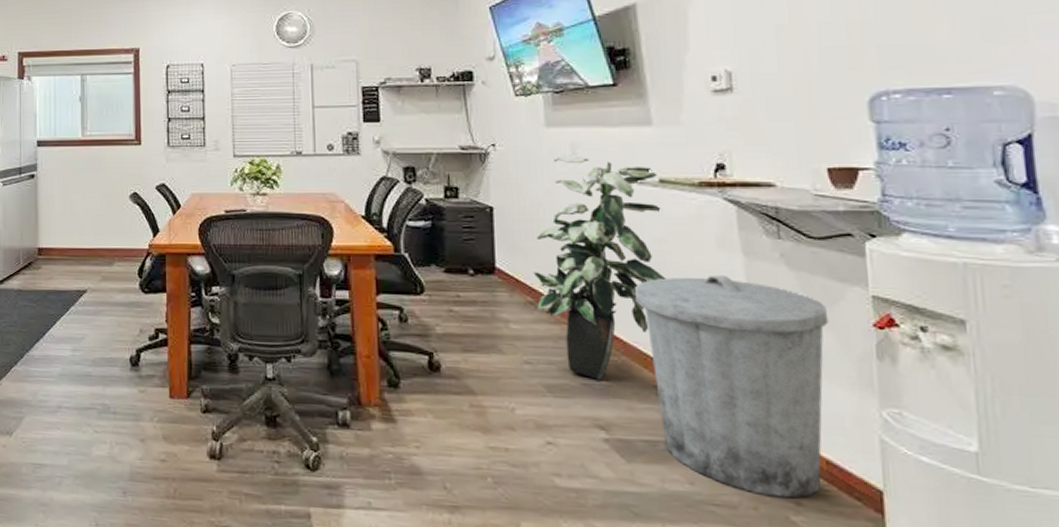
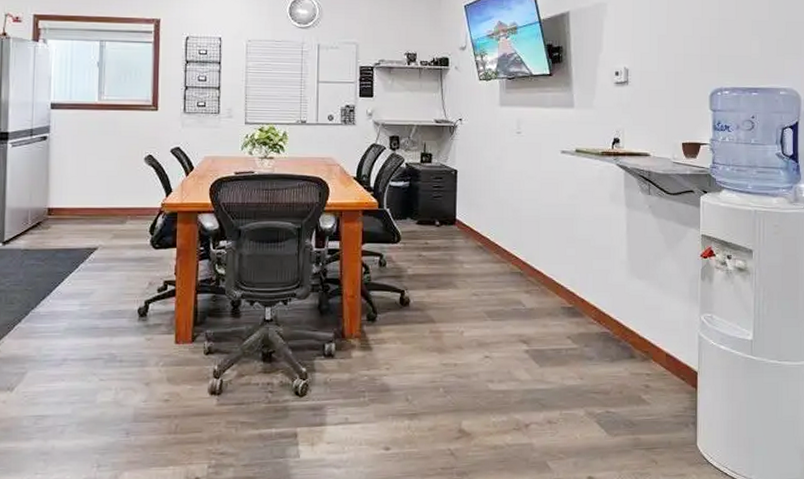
indoor plant: present [532,155,667,381] -> none [483,129,577,306]
trash can: present [634,274,829,499] -> none [553,221,675,383]

